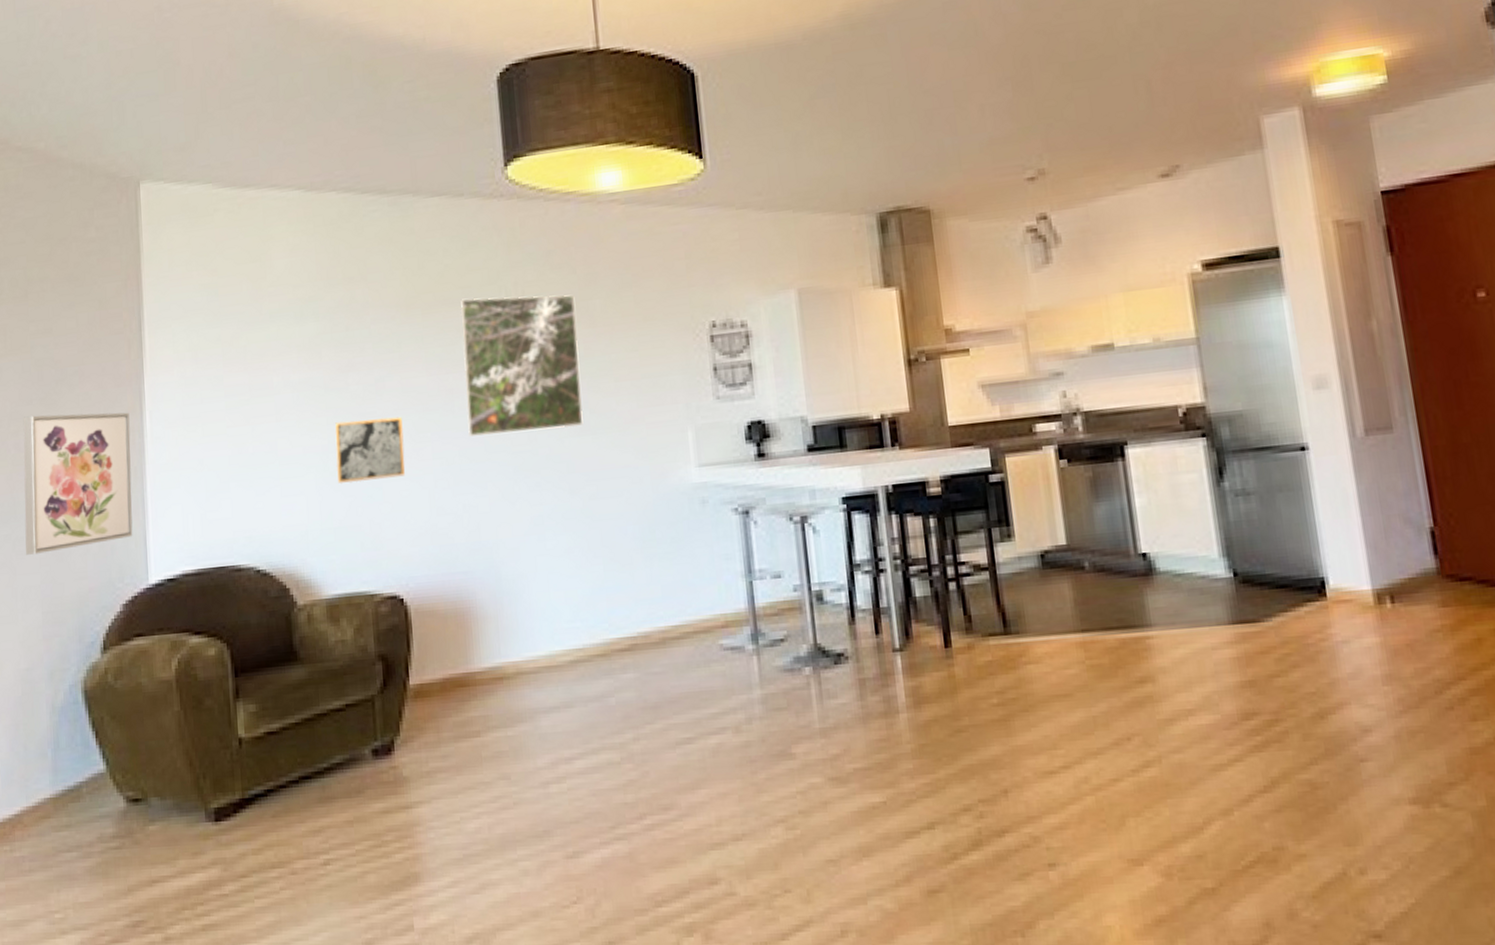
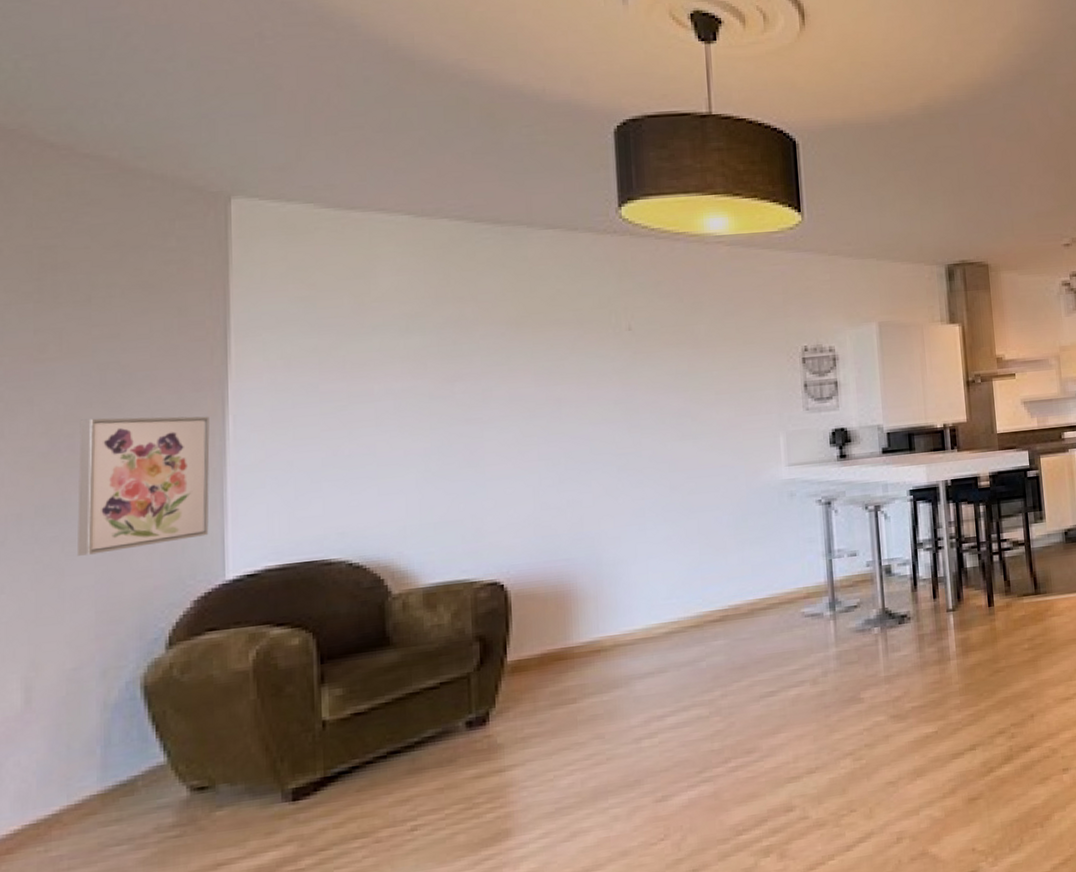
wall art: present [335,416,405,484] -> none [438,422,510,483]
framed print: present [460,295,584,437] -> none [570,319,685,440]

